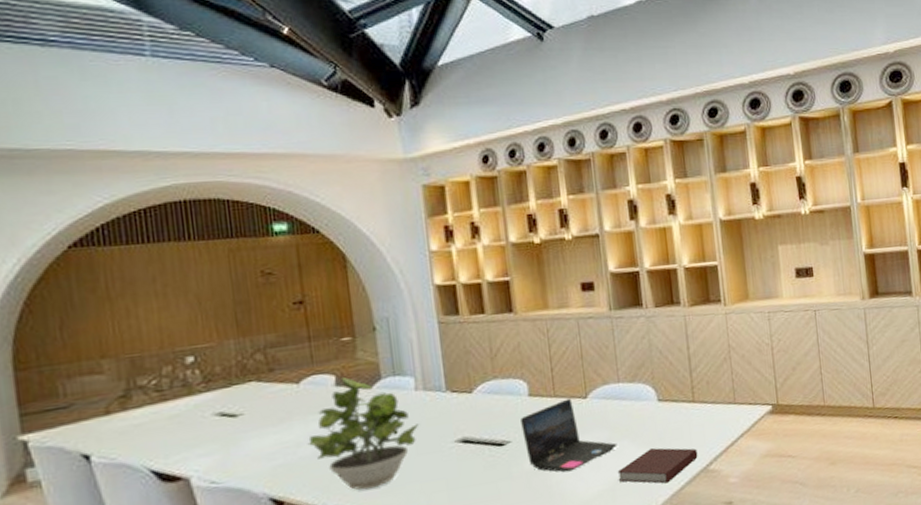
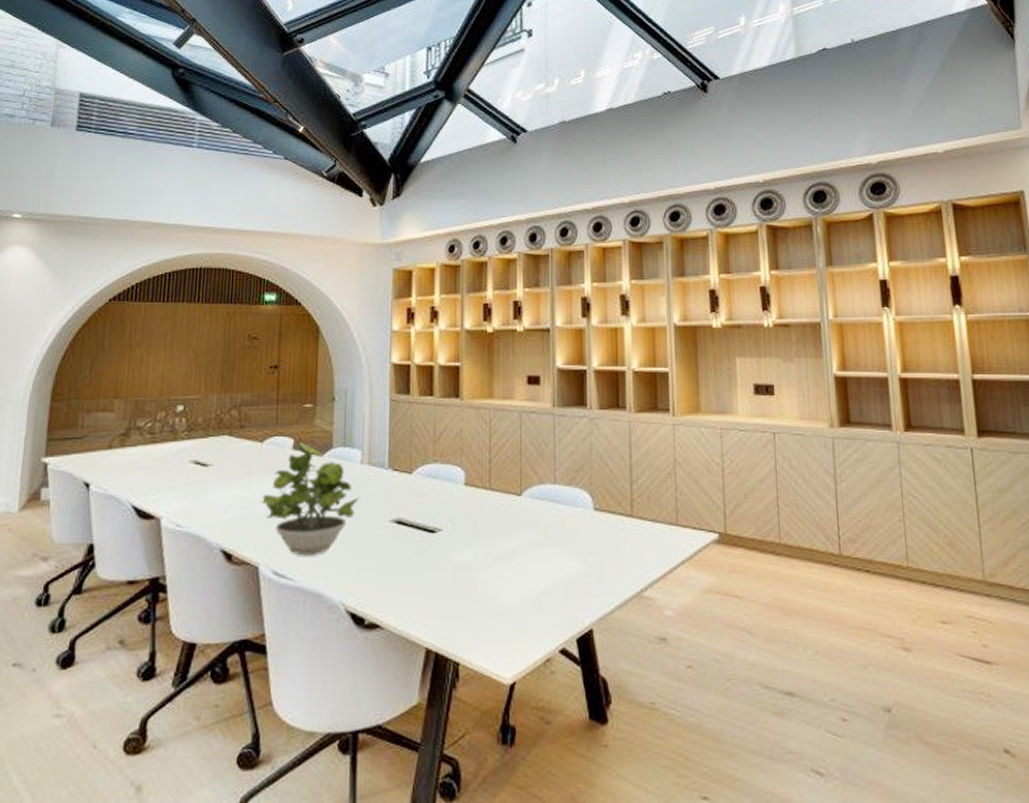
laptop: present [521,398,617,472] -> none [454,493,547,572]
notebook: present [617,447,698,484] -> none [544,560,632,603]

